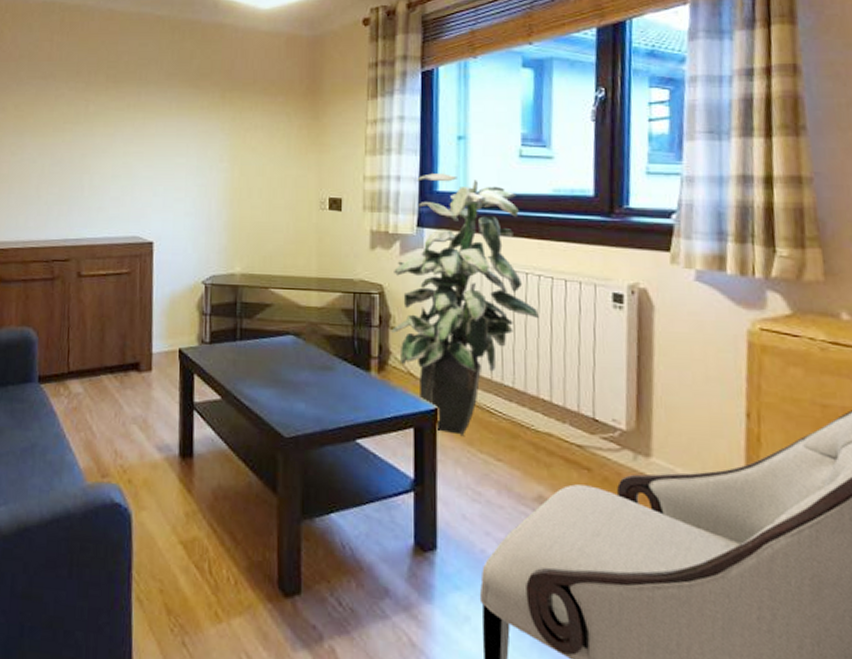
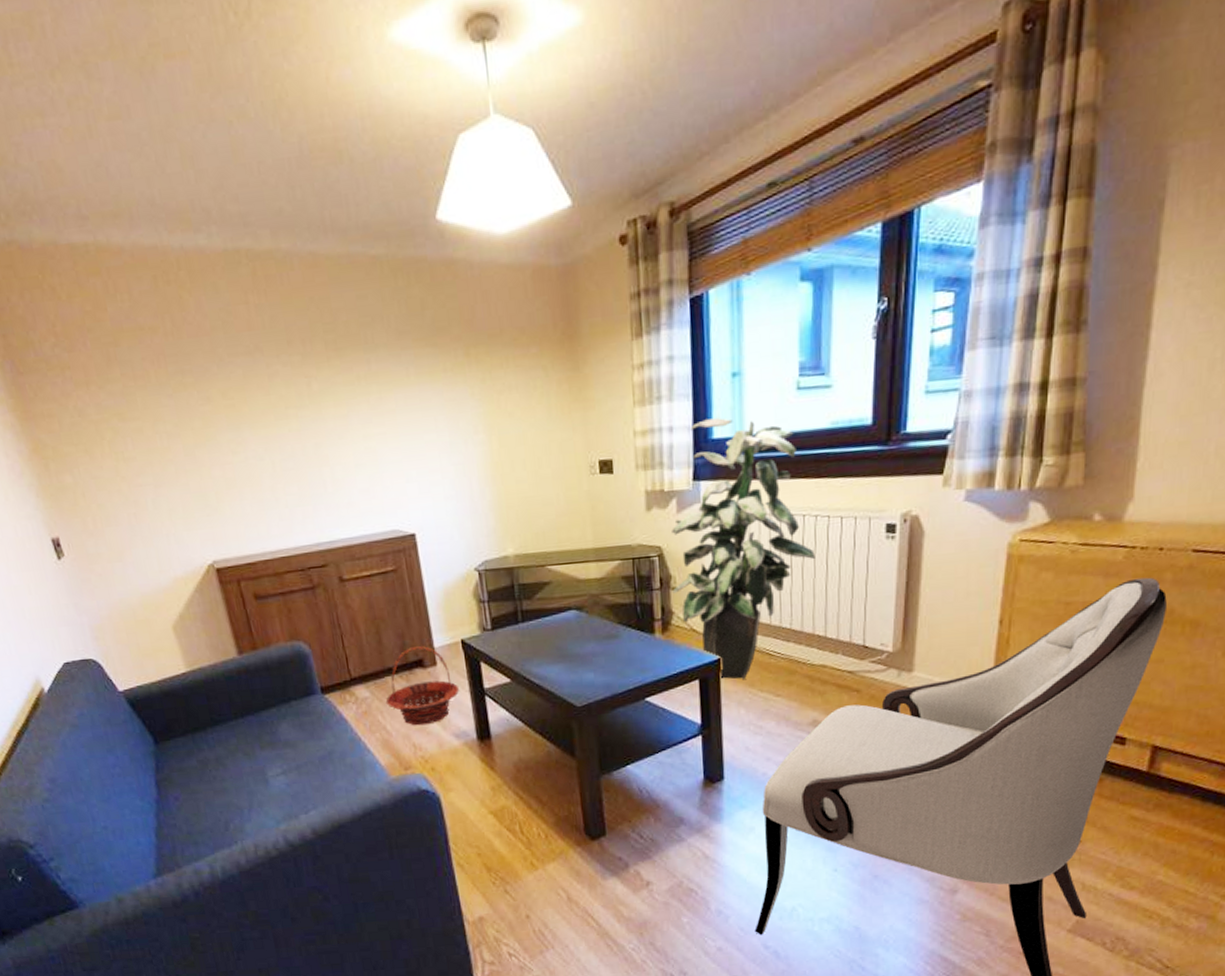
basket: none [96,349,170,432] -> present [385,646,460,726]

